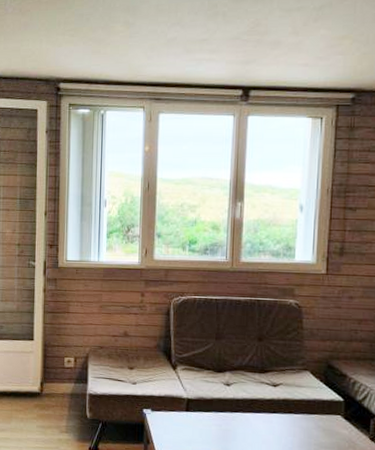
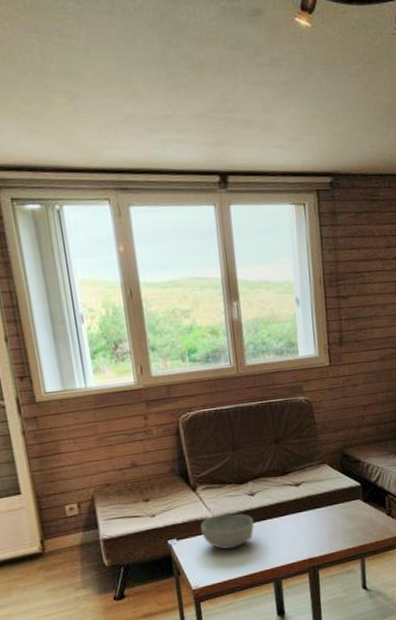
bowl: none [174,395,225,432] -> present [200,514,254,550]

